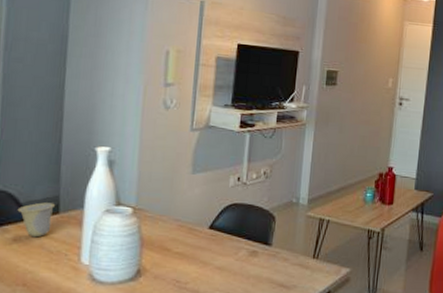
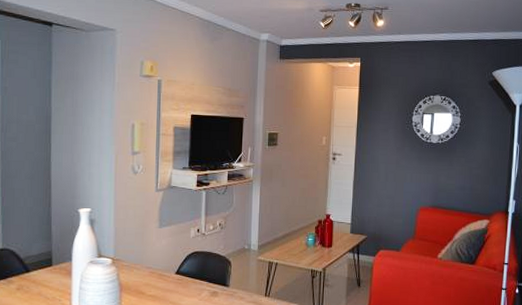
cup: present [17,202,56,238] -> none [19,257,49,287]

